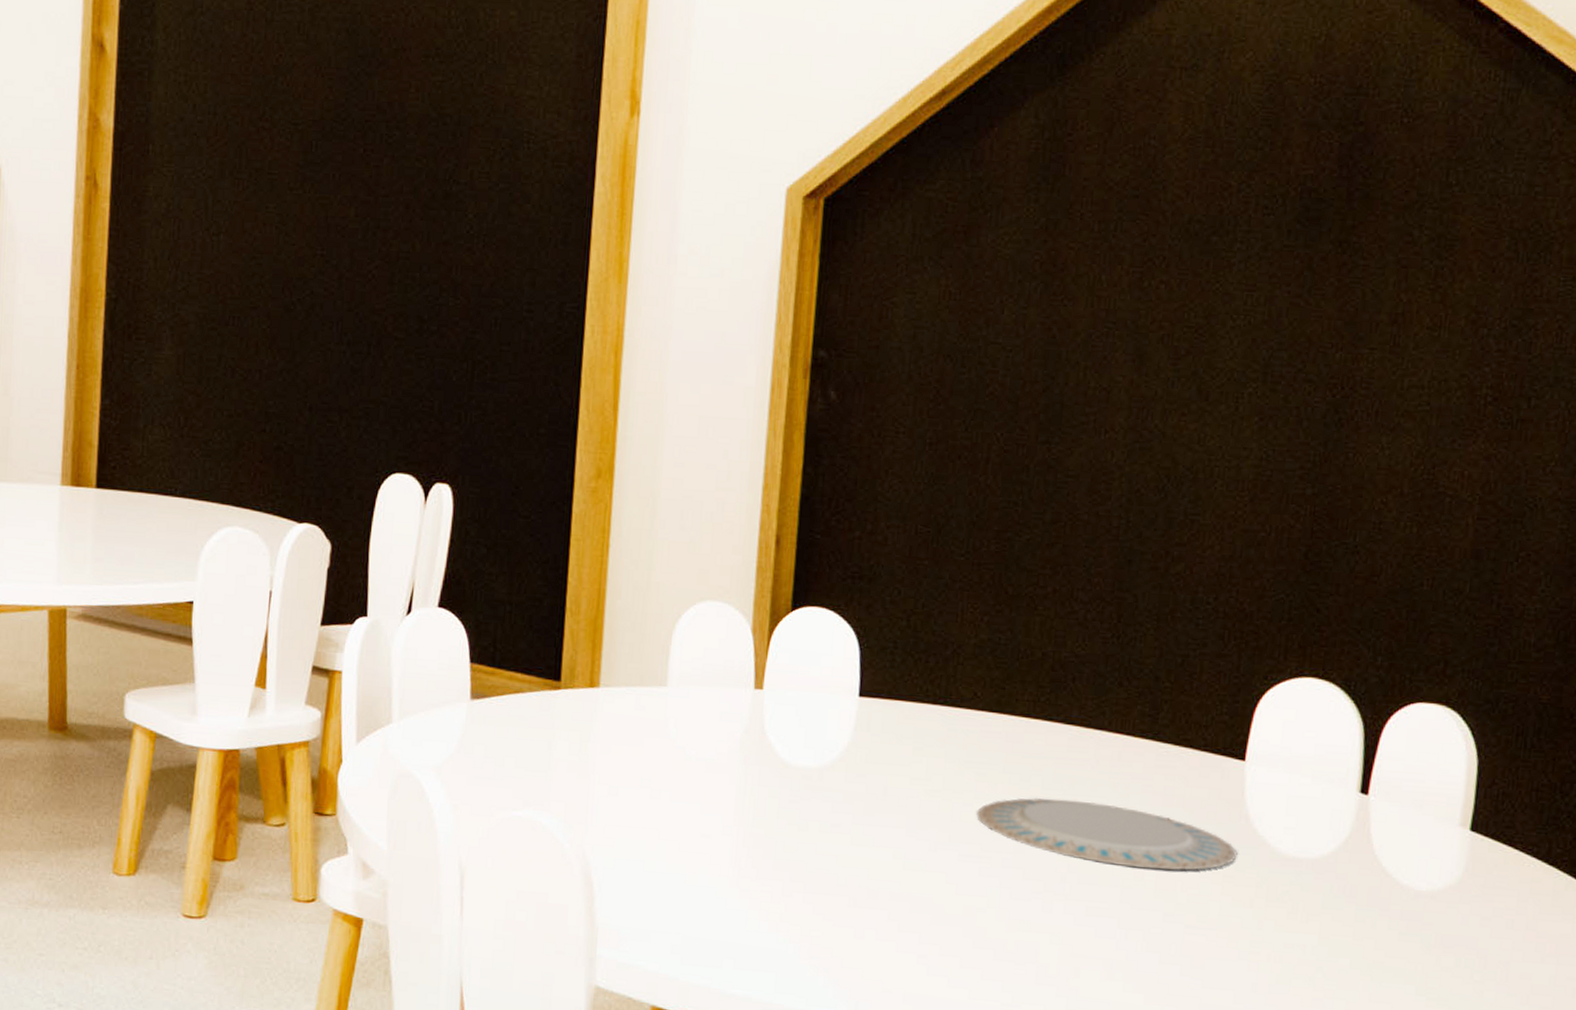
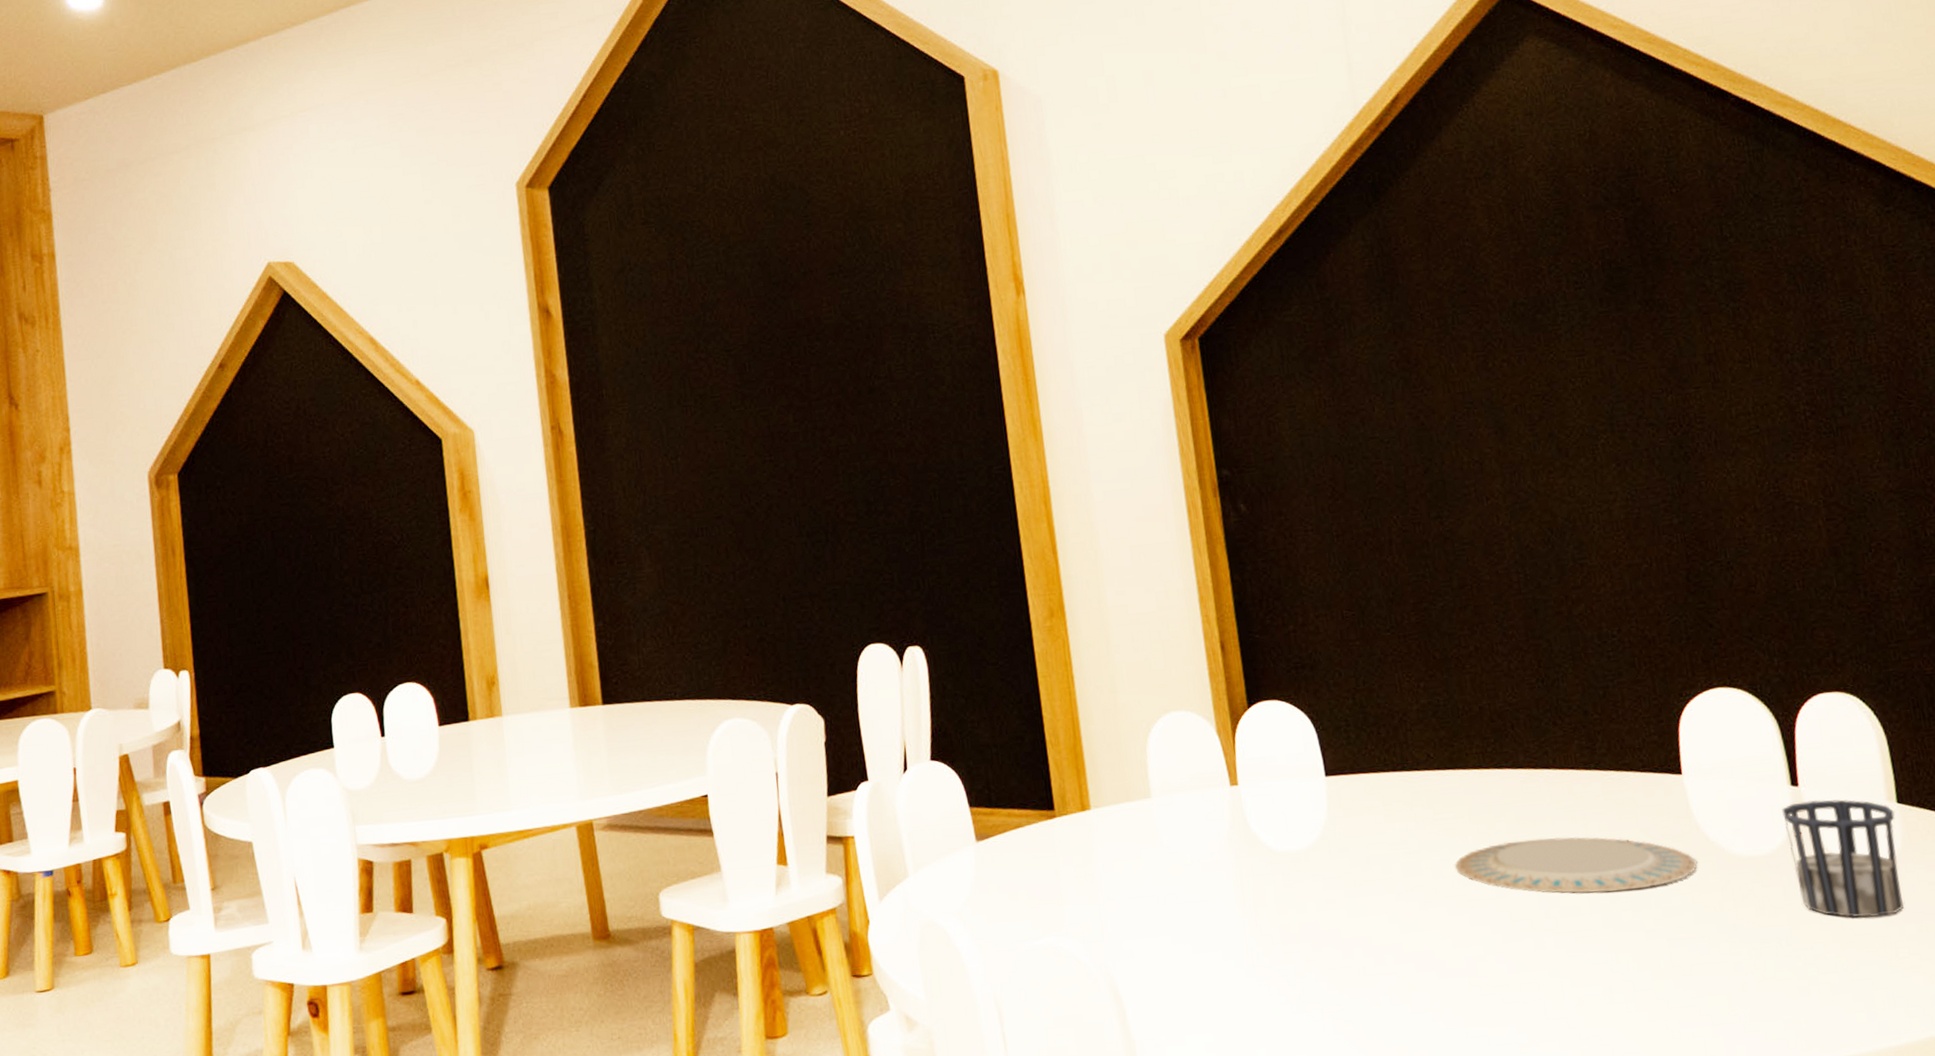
cup: none [1339,811,1464,943] -> present [1782,799,1904,918]

